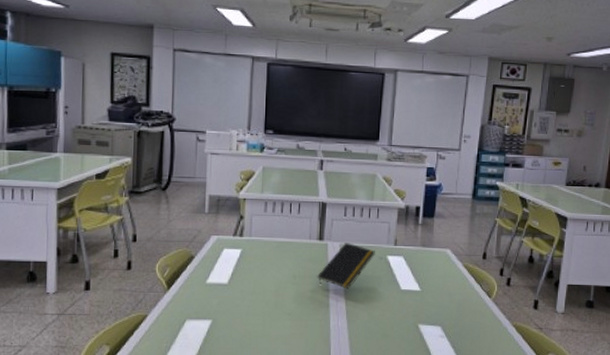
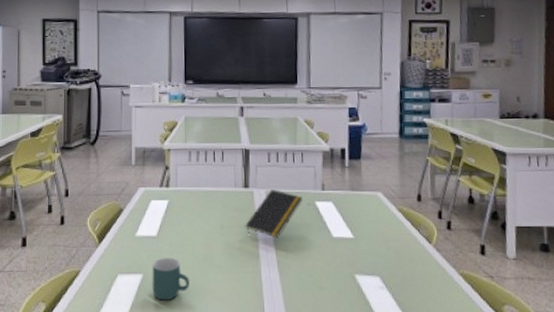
mug: none [221,304,259,345] -> present [152,257,190,301]

